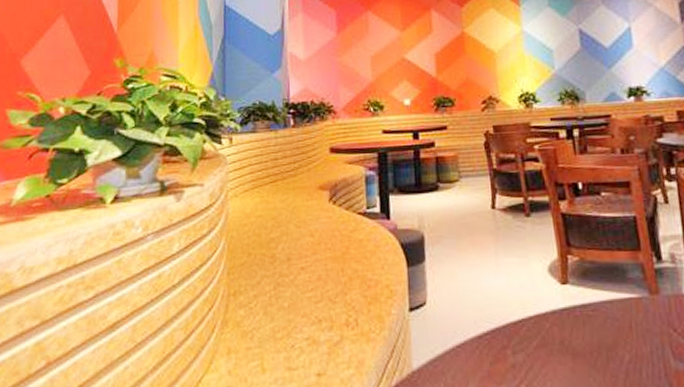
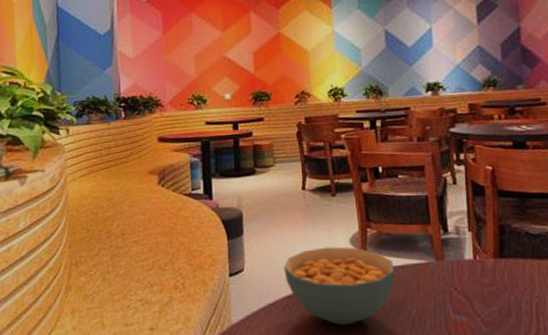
cereal bowl: none [472,276,602,373] -> present [284,247,395,325]

